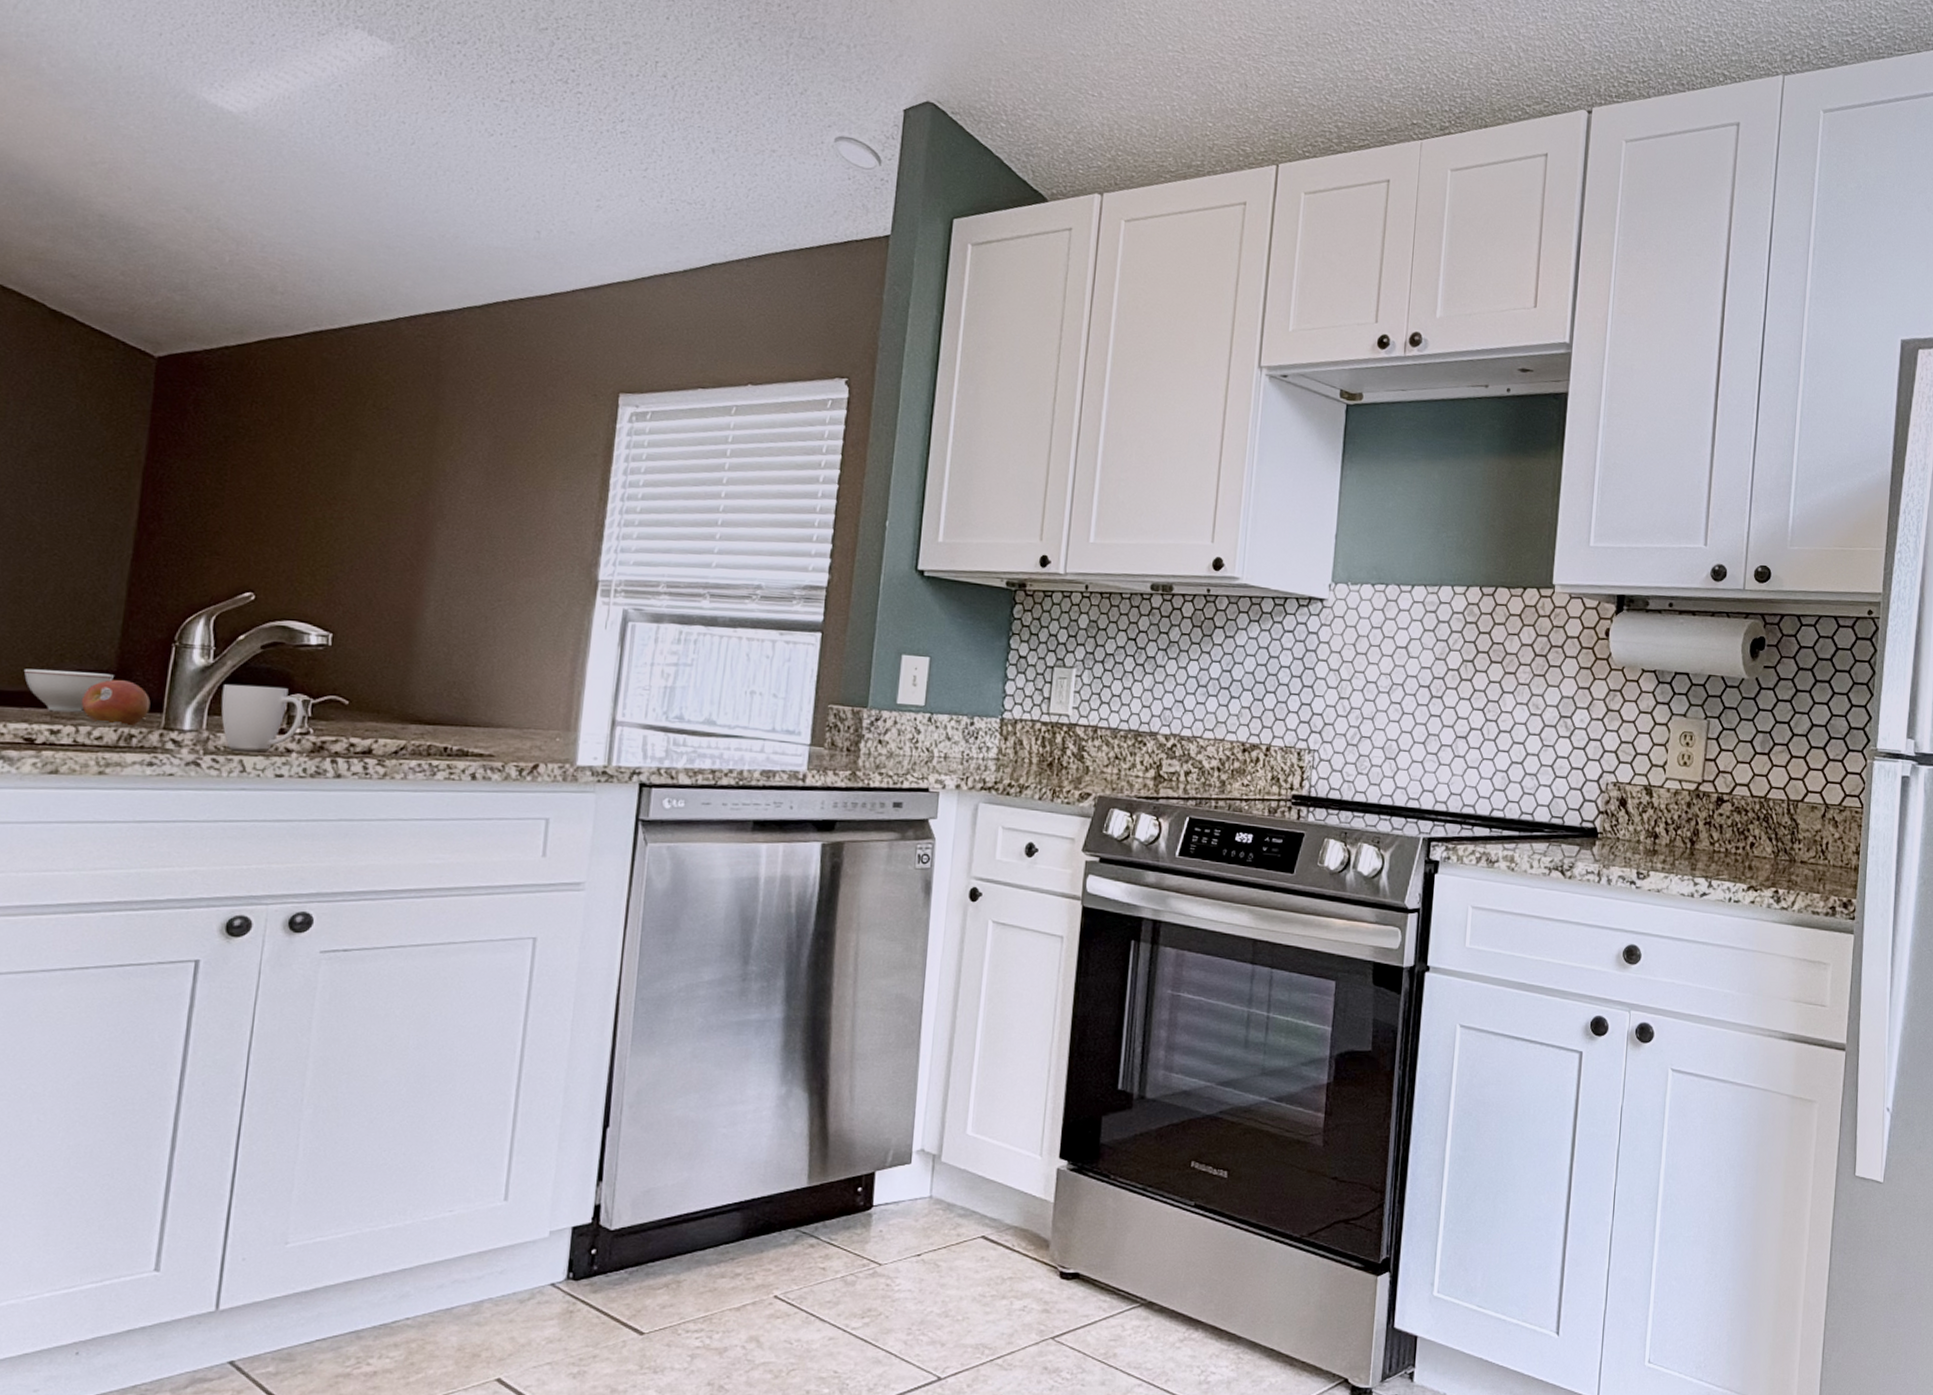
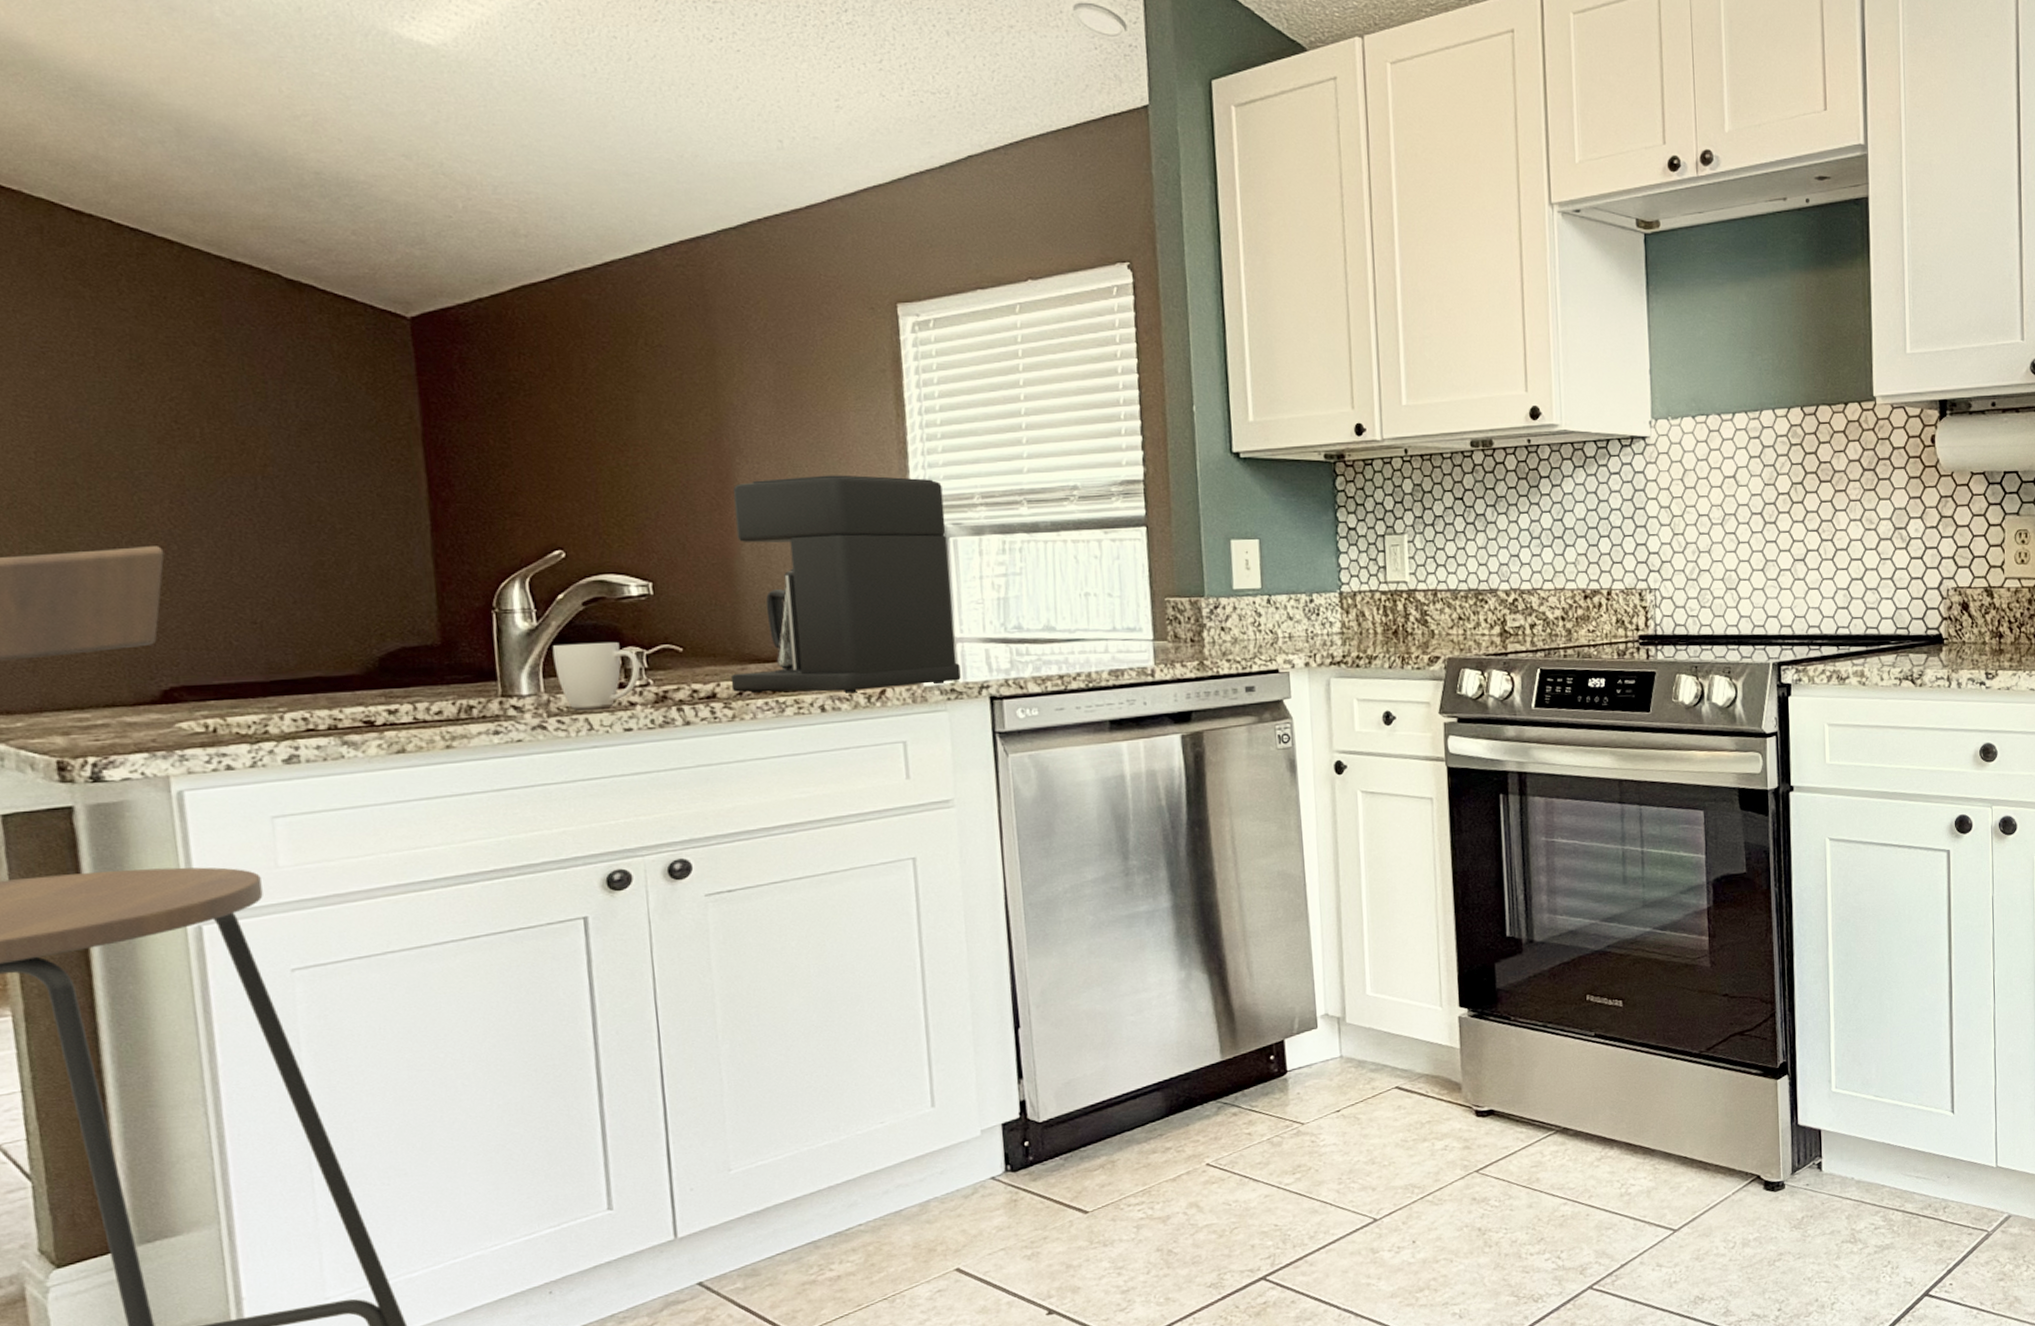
bowl: present [23,668,114,713] -> none [346,648,440,692]
fruit: present [81,679,151,728] -> none [412,652,484,700]
coffee maker: none [388,546,631,766] -> present [730,475,961,694]

